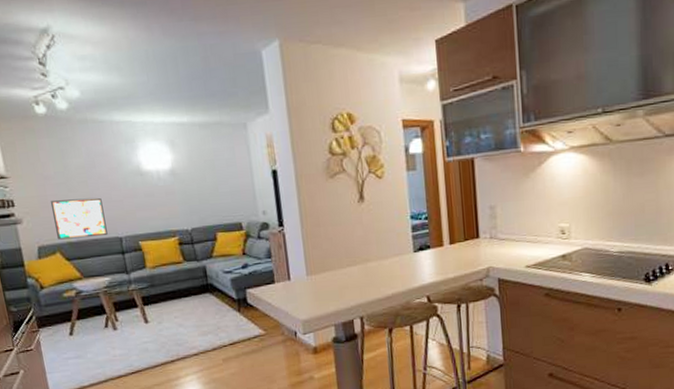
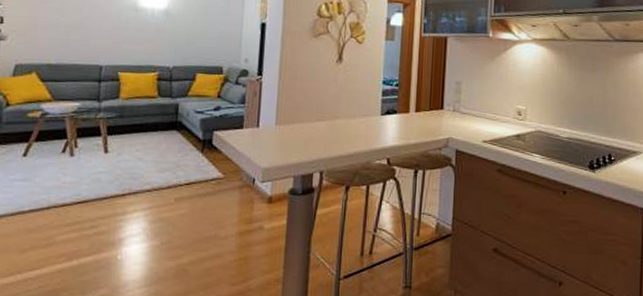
wall art: present [50,197,108,240] -> none [37,23,92,63]

